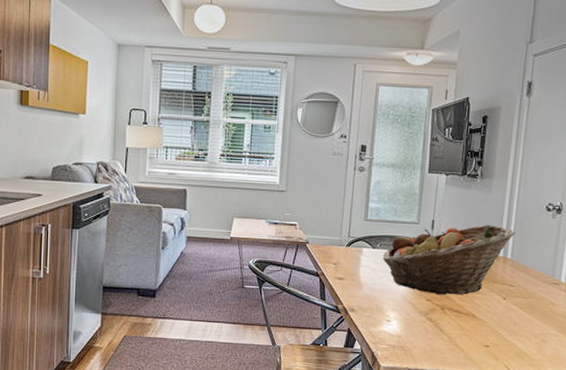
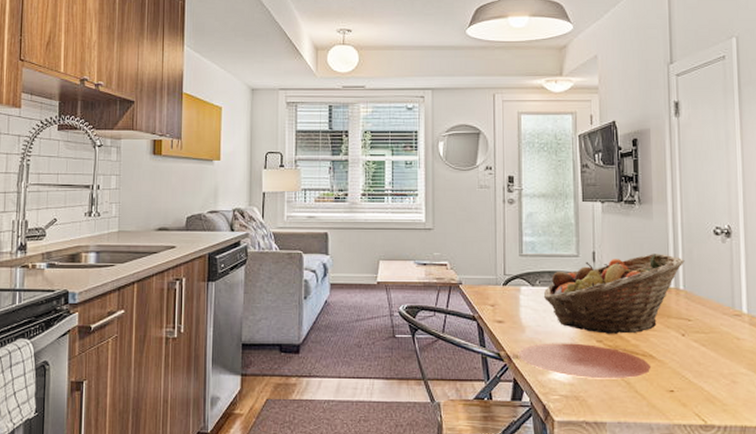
plate: none [354,299,472,334] -> present [518,343,652,379]

